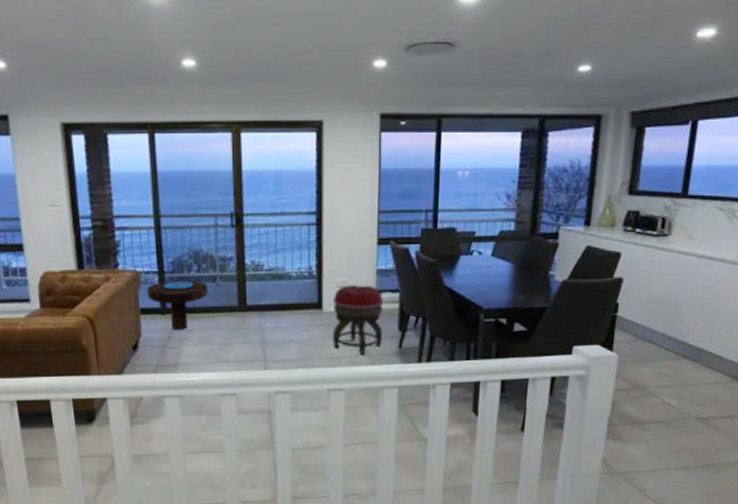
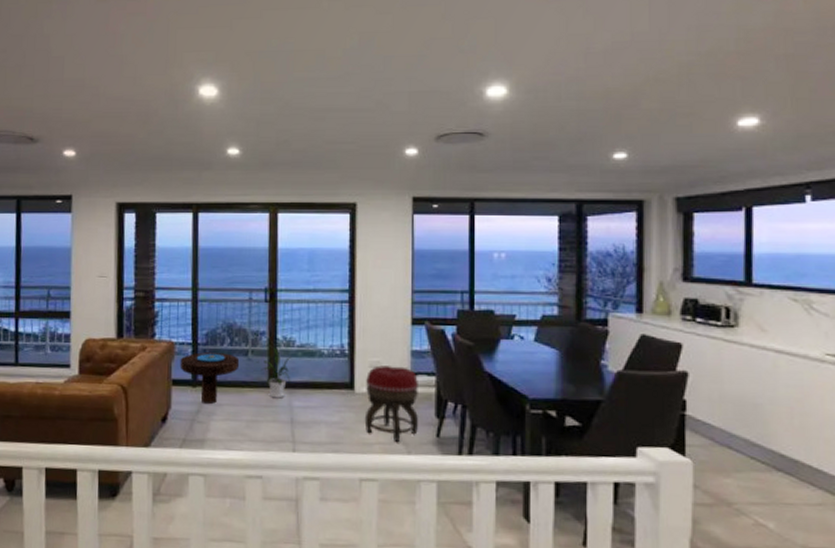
house plant: none [225,272,261,321] -> present [256,347,292,399]

